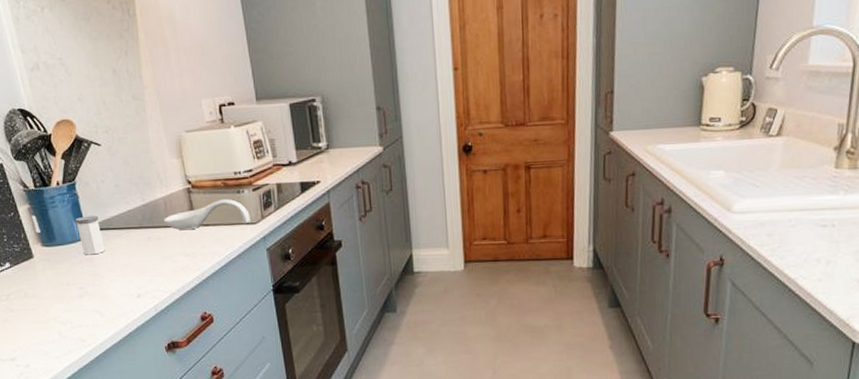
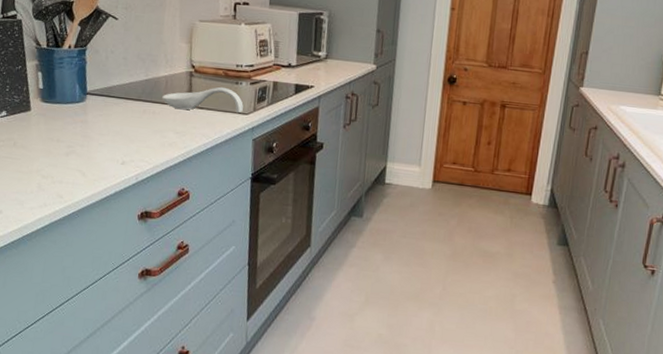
salt shaker: present [74,215,105,255] -> none [77,80,101,118]

